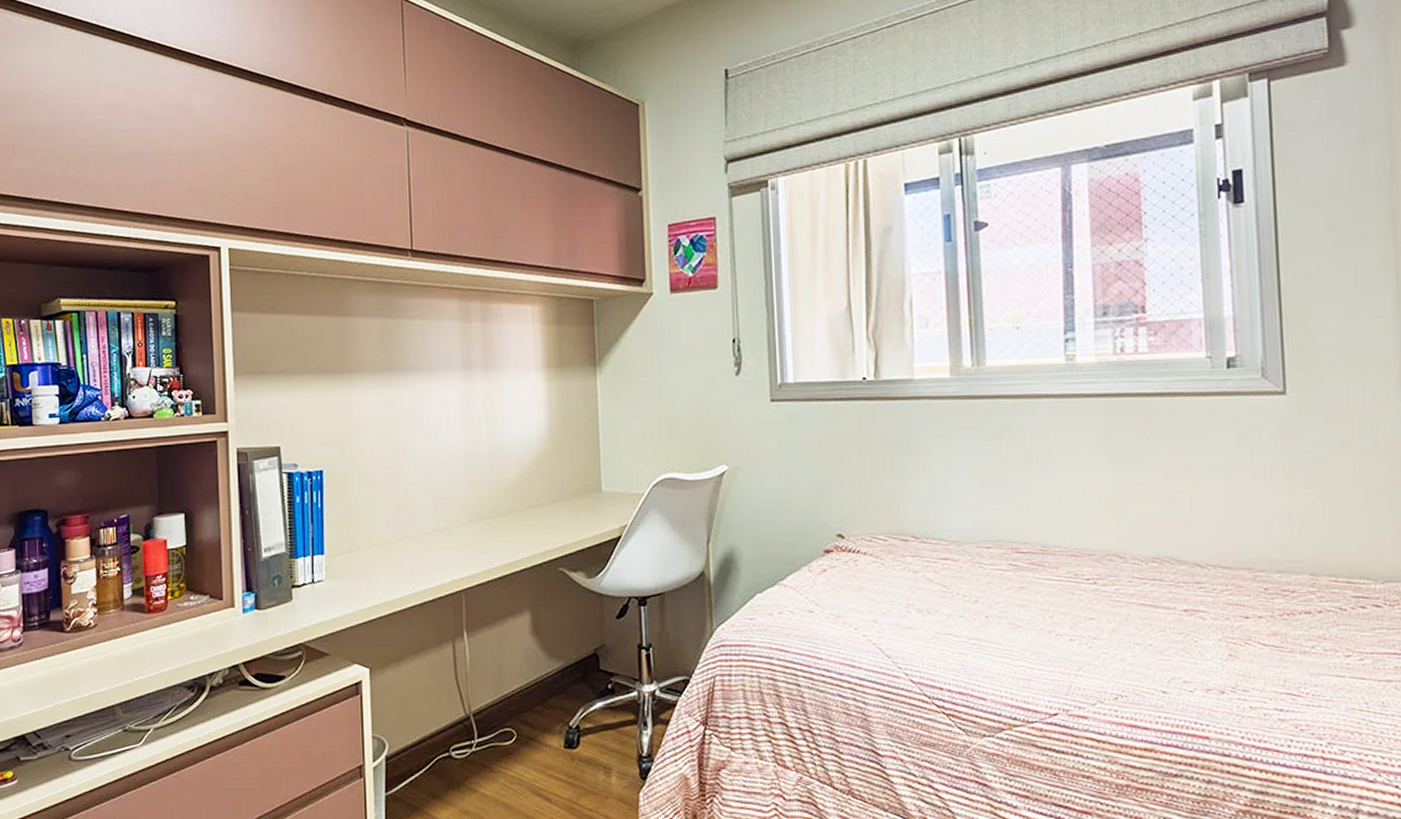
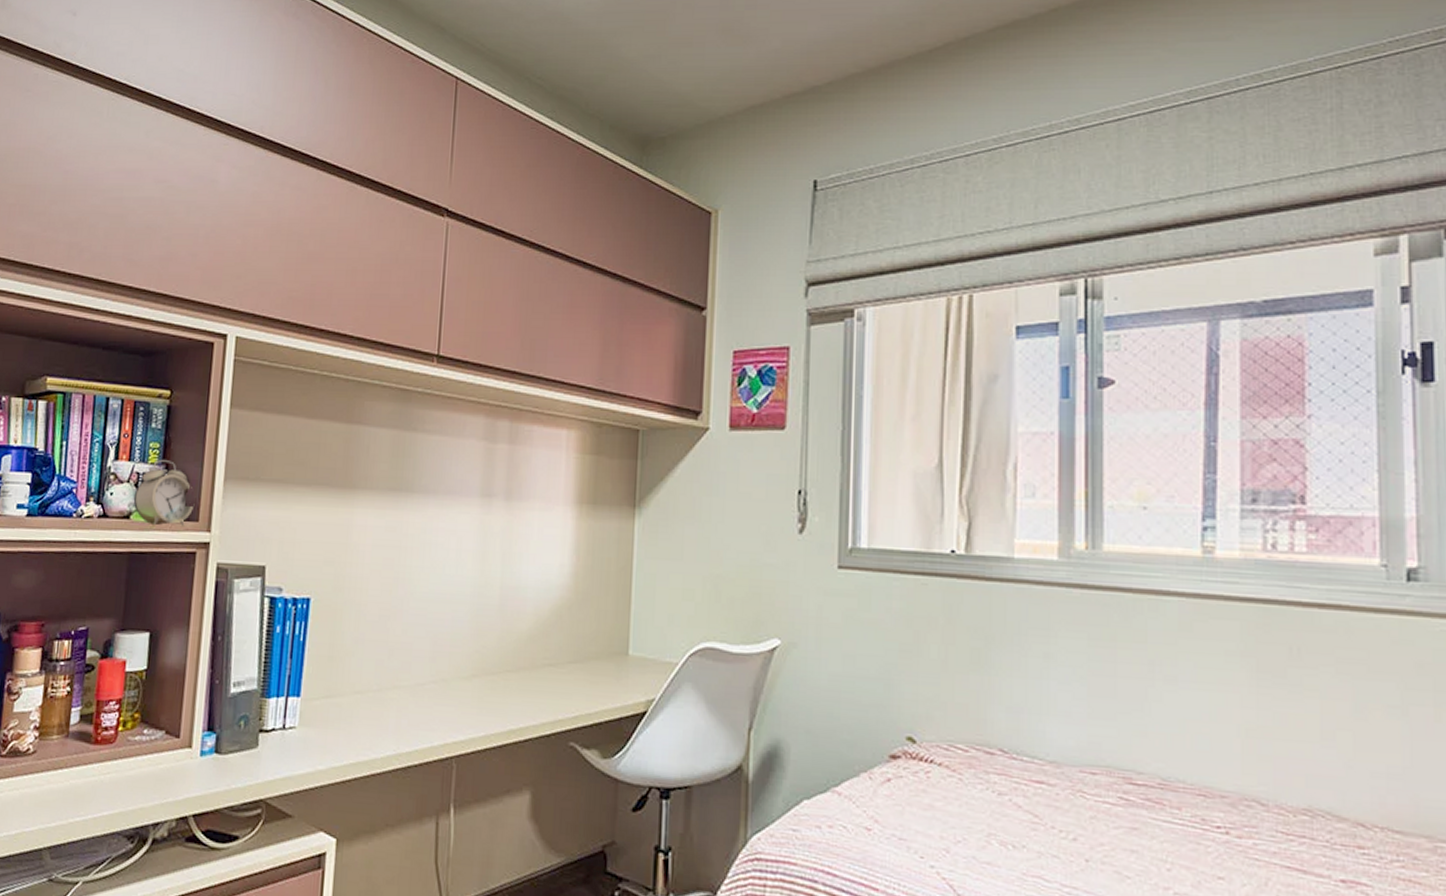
alarm clock: none [155,363,210,421] -> present [134,460,195,526]

